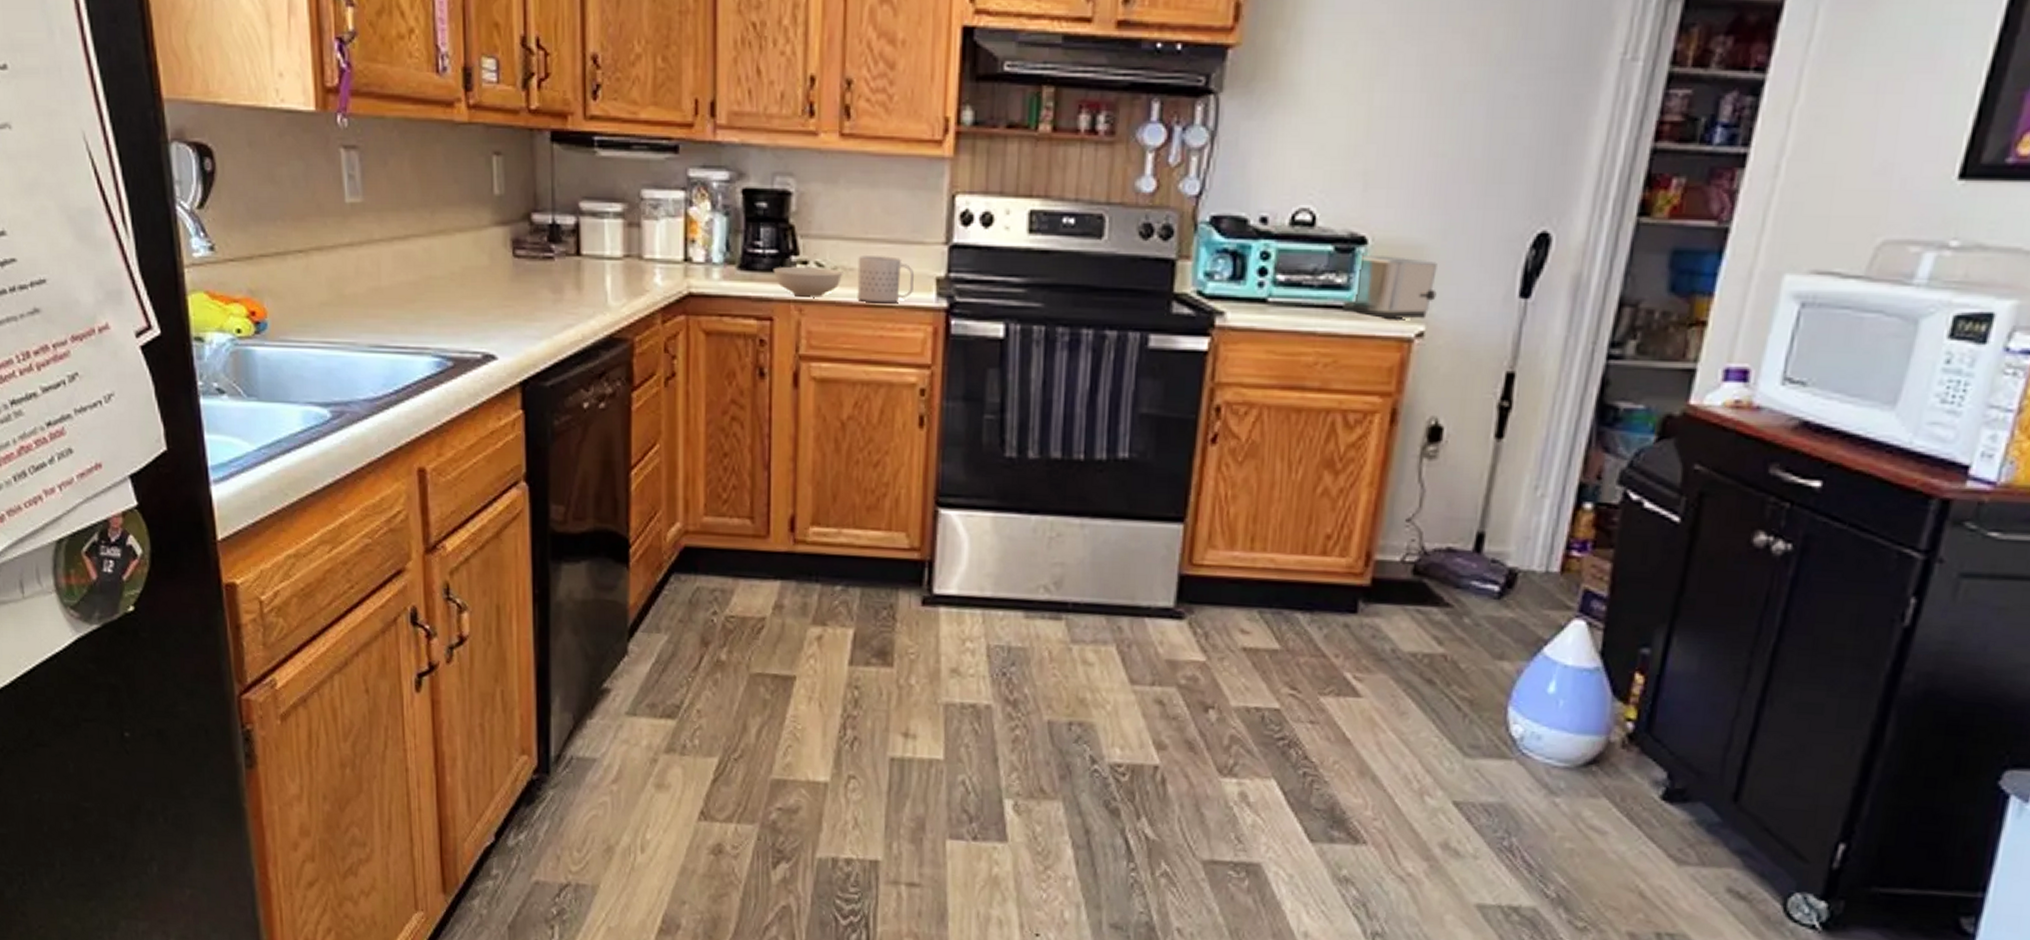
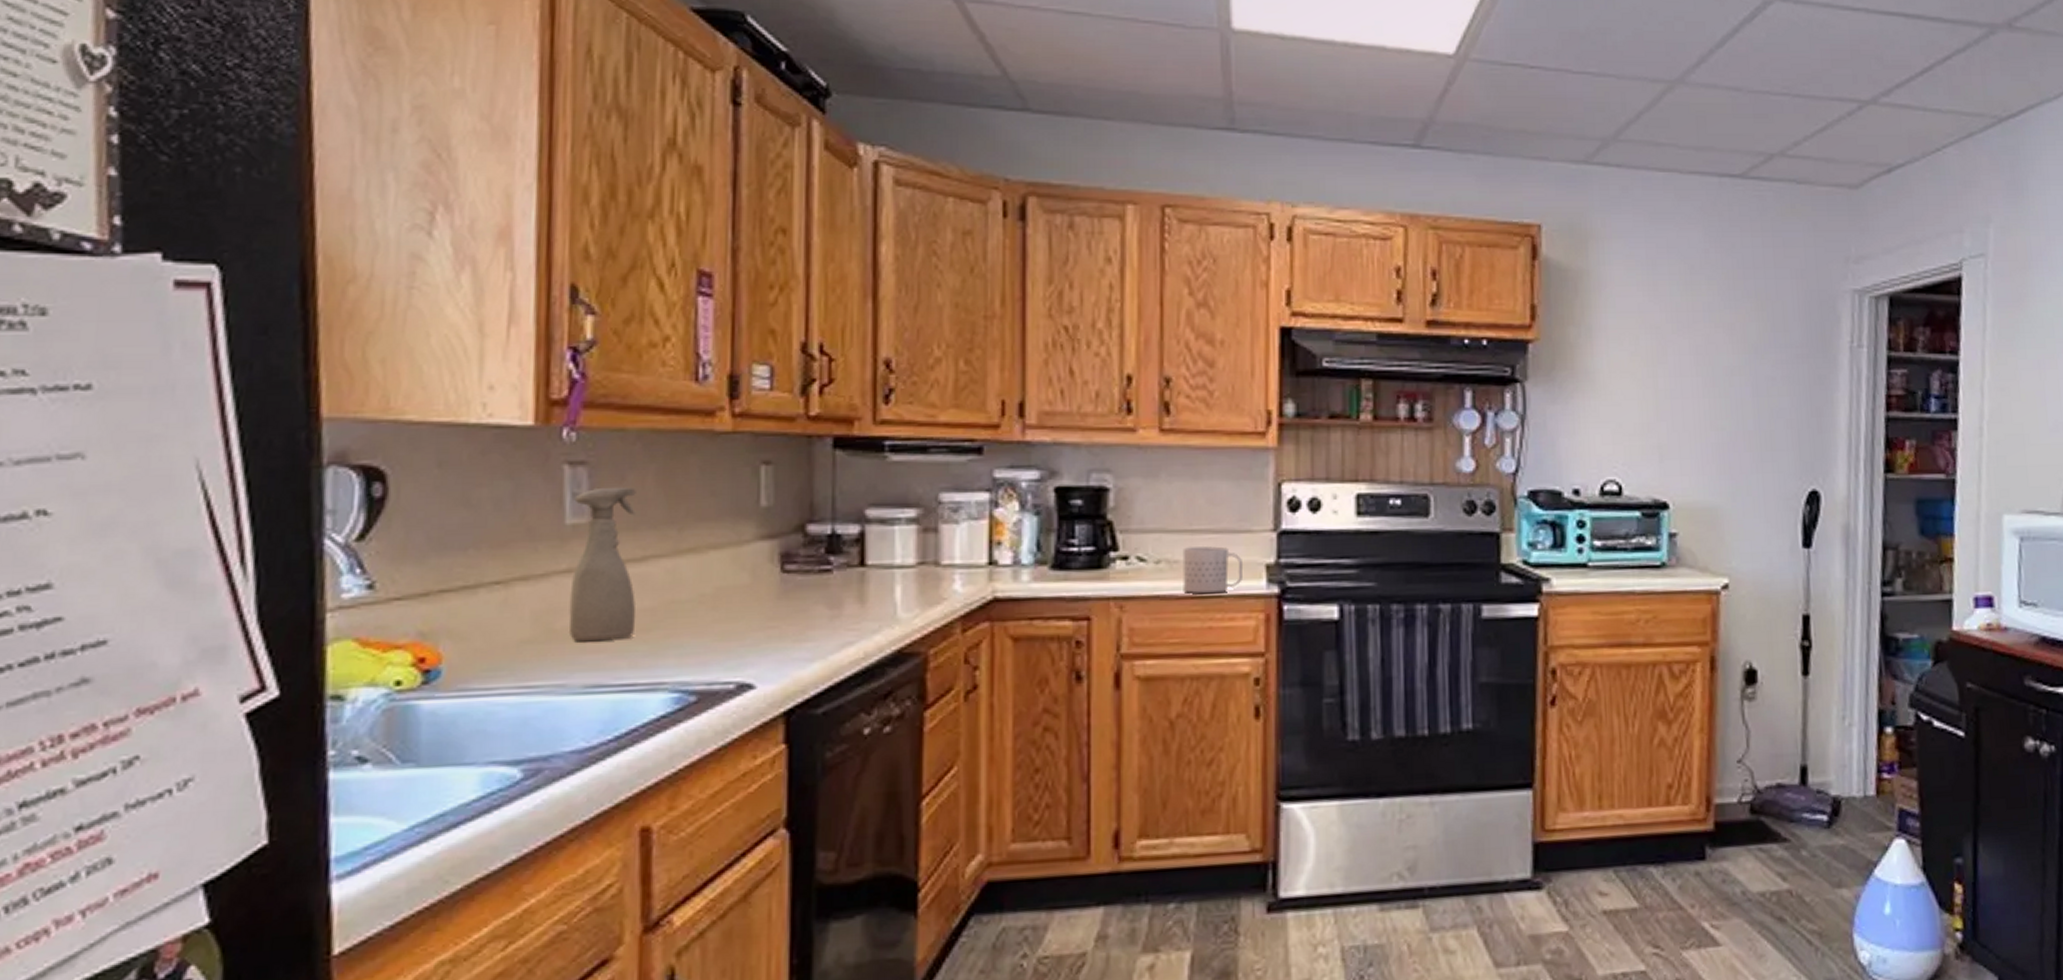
spray bottle: none [350,171,404,308] -> present [568,488,636,642]
bowl: present [773,266,845,297] -> none [1089,561,1169,593]
toaster: present [1342,255,1437,320] -> none [1655,518,1734,576]

